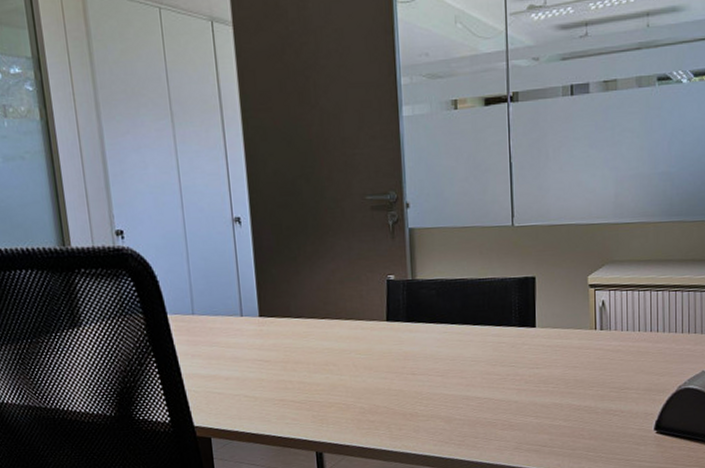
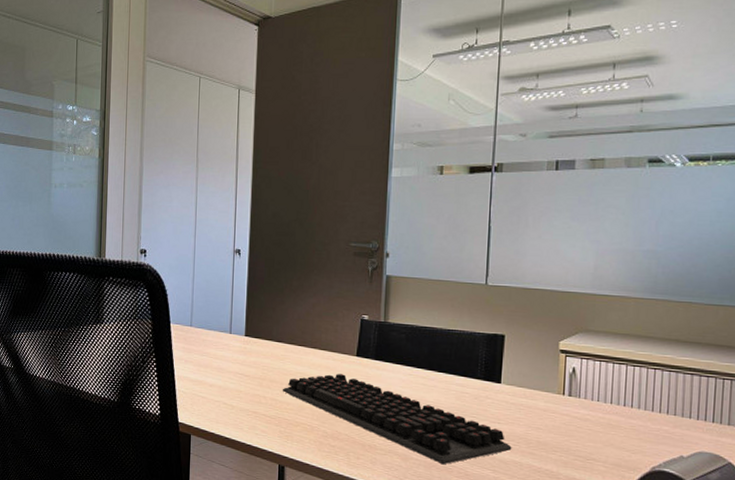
computer keyboard: none [310,343,552,420] -> present [283,374,512,465]

